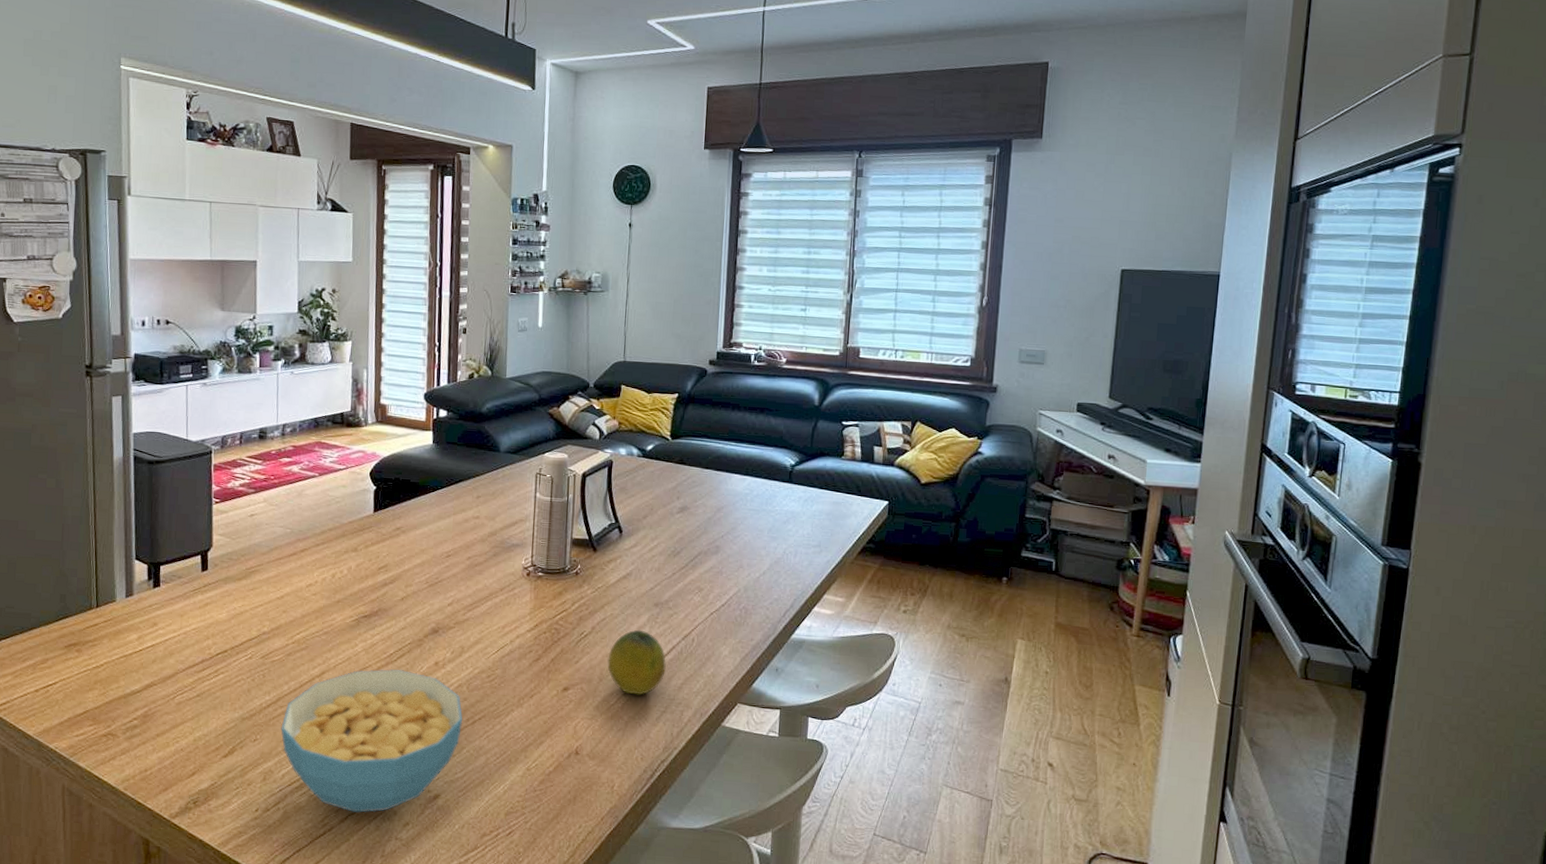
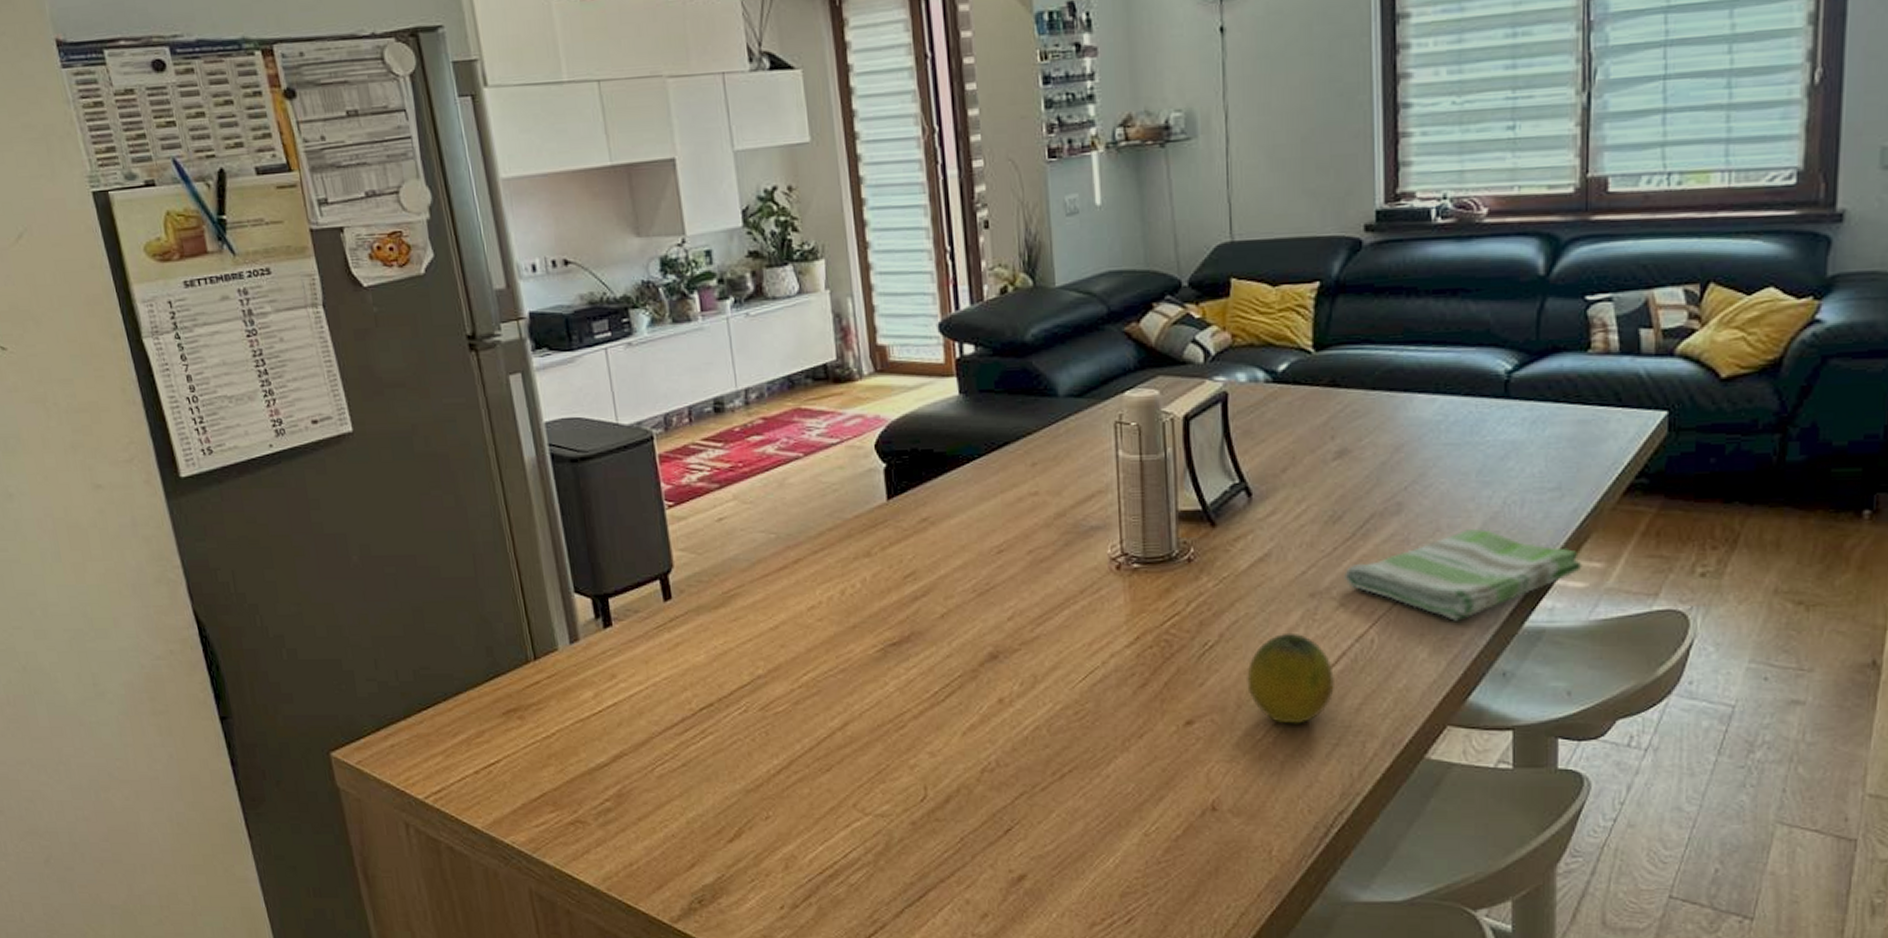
cereal bowl: present [281,669,463,813] -> none [799,711,1047,904]
dish towel: none [678,568,831,630] -> present [1344,529,1582,621]

